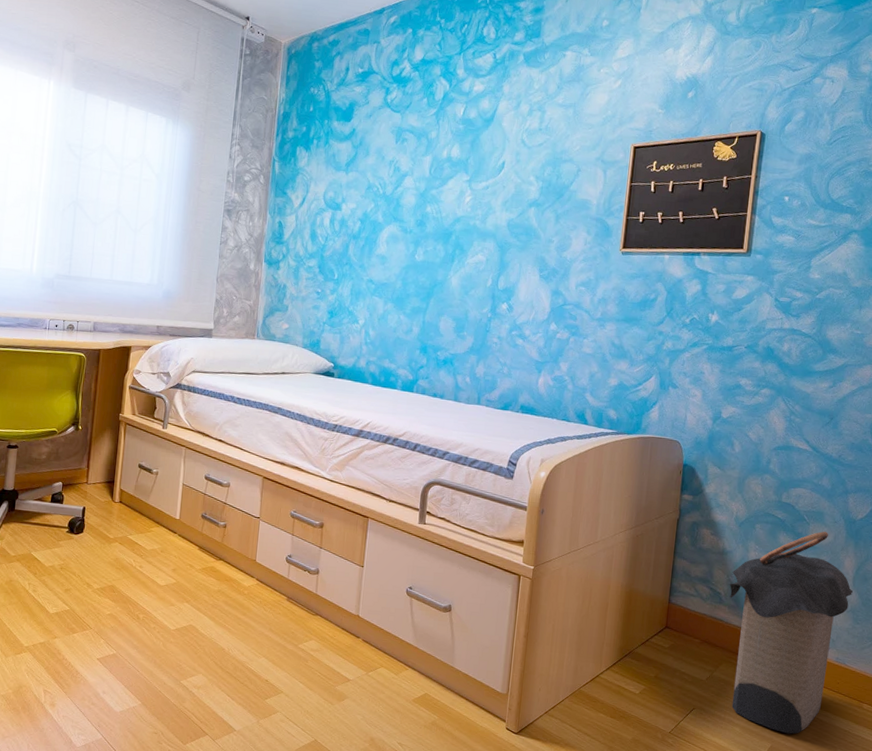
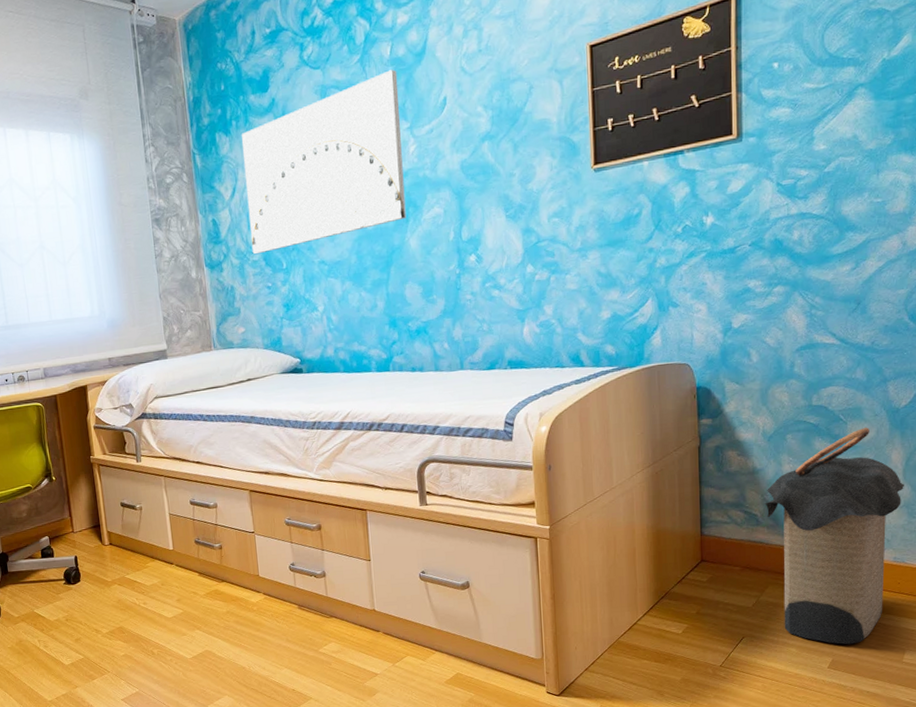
wall art: none [309,128,466,261] -> present [241,69,407,255]

